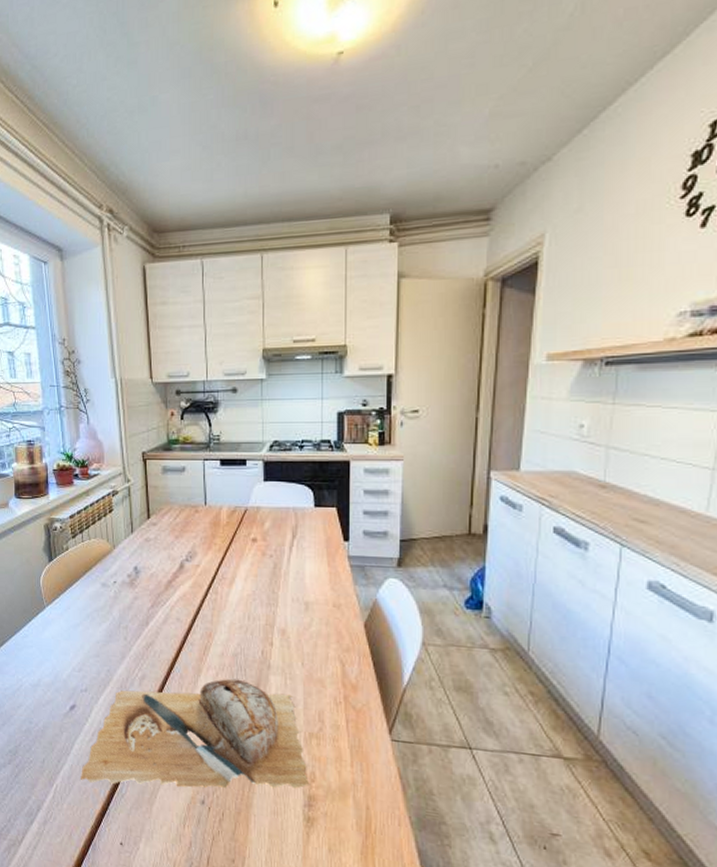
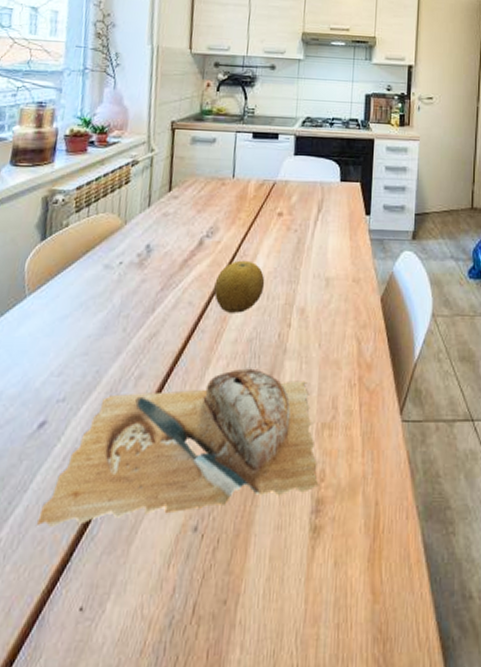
fruit: none [198,583,245,630] -> present [214,260,265,313]

